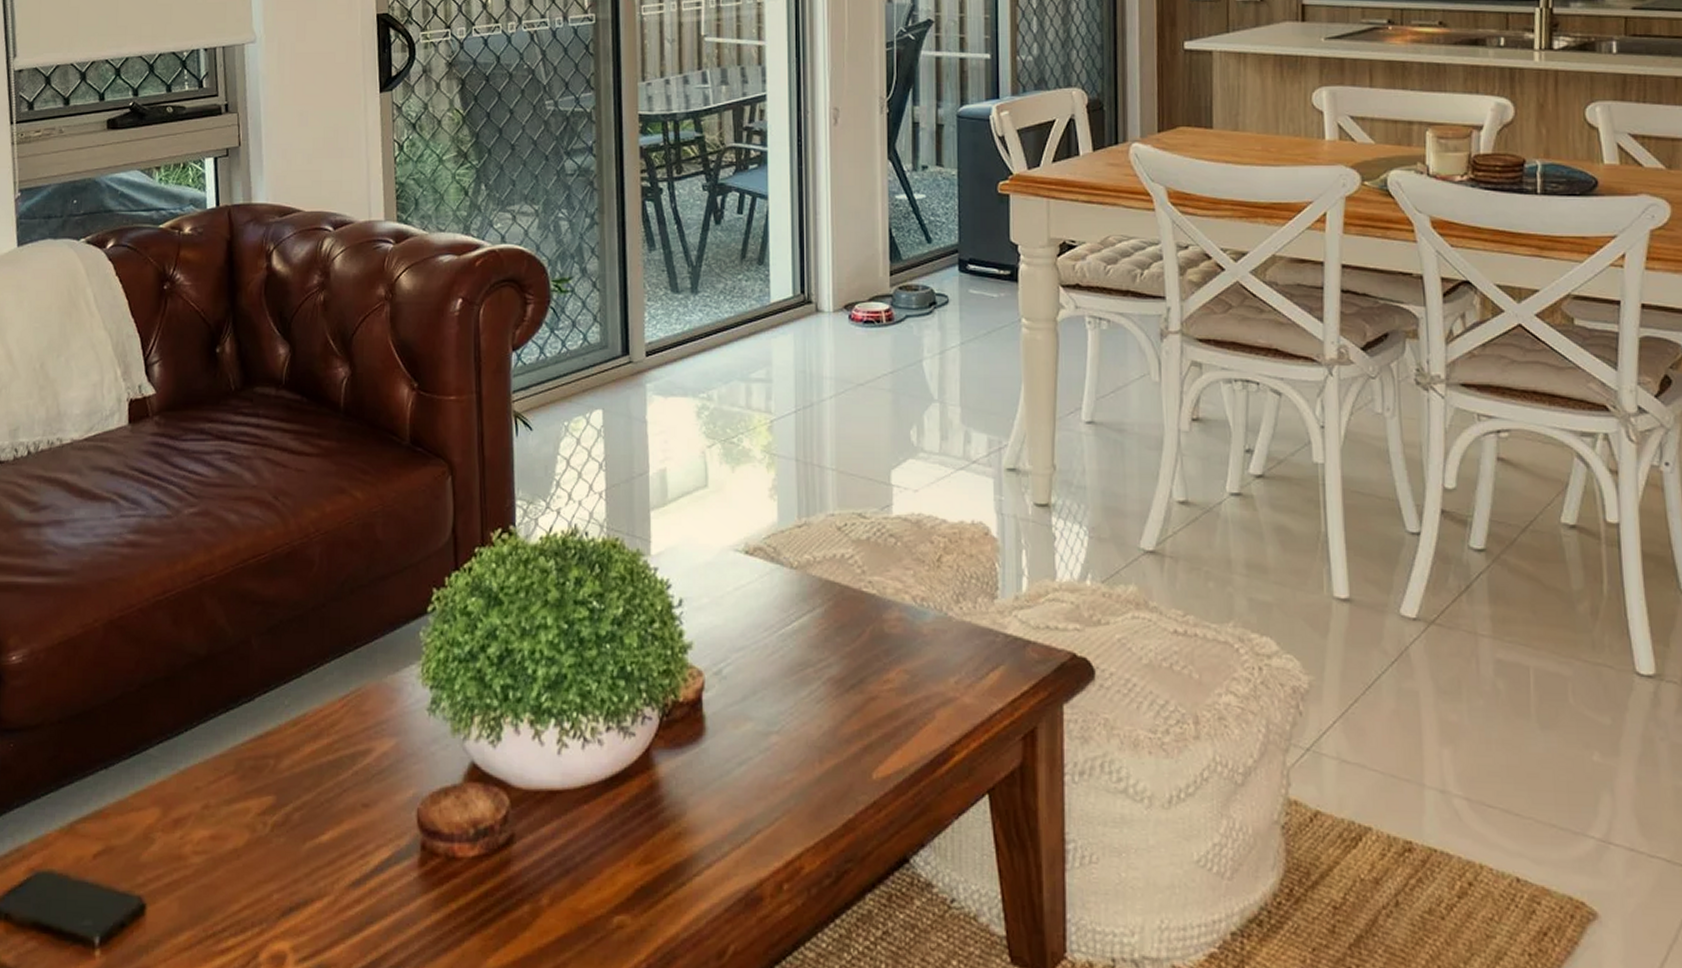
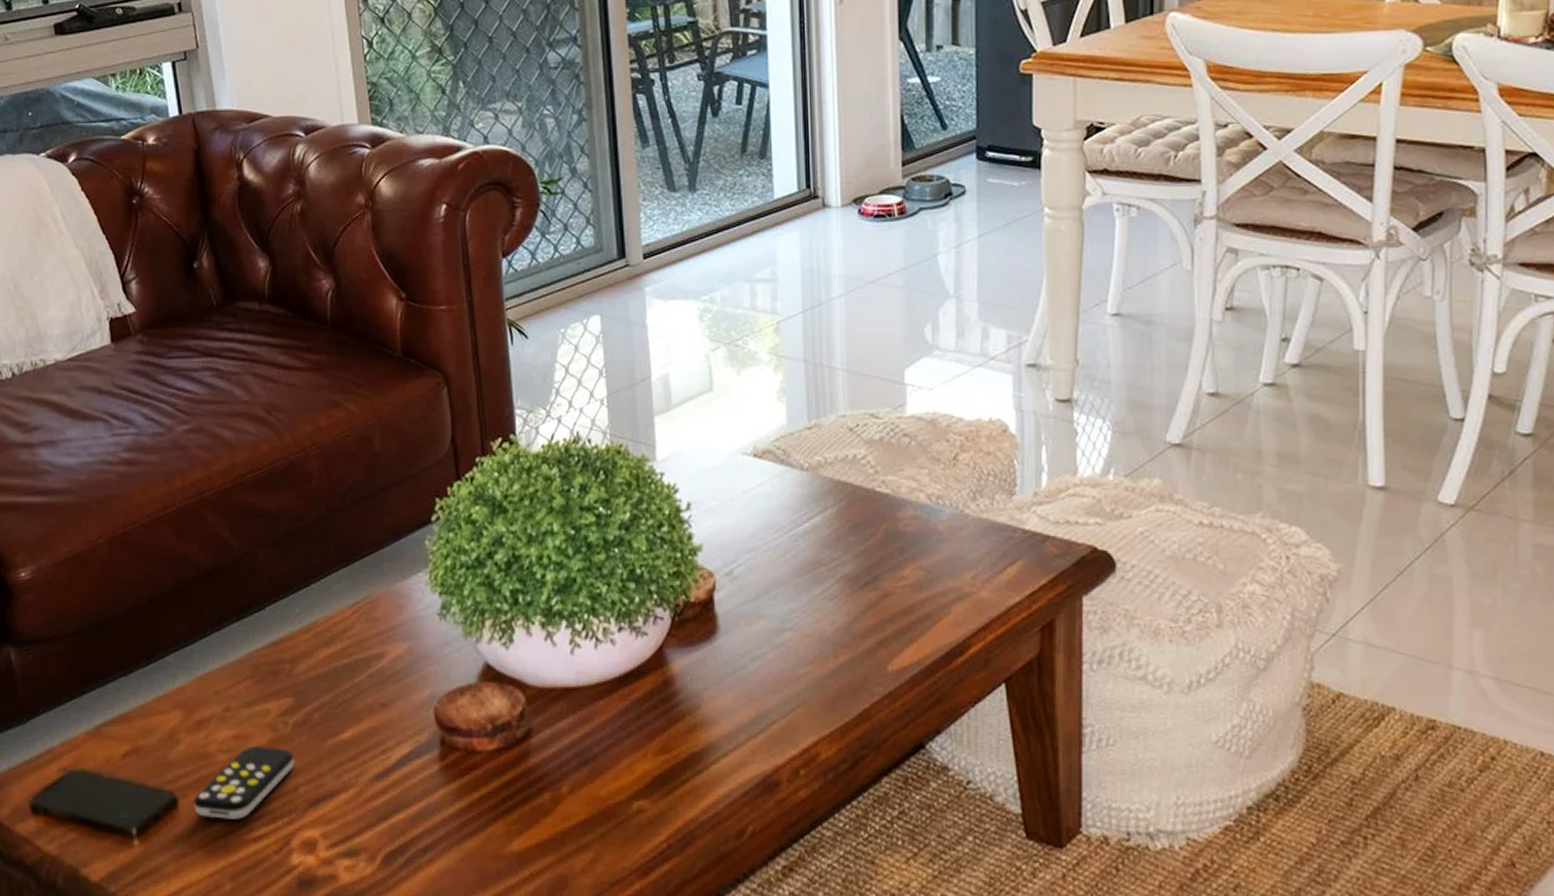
remote control: none [162,848,271,929] -> present [194,746,295,820]

